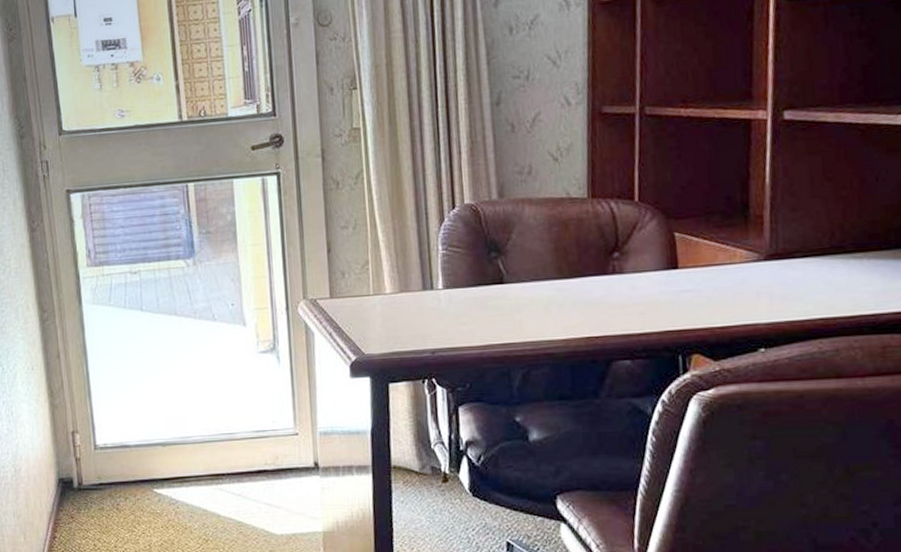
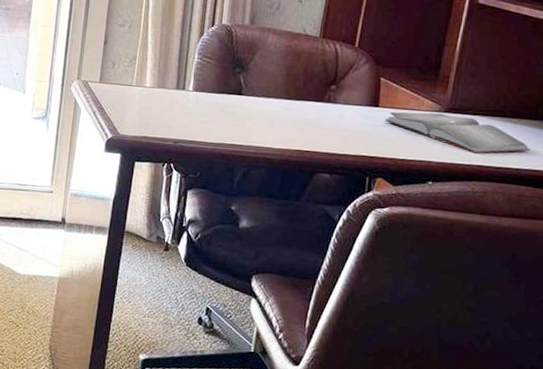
hardback book: none [689,261,888,305] -> present [385,111,530,154]

